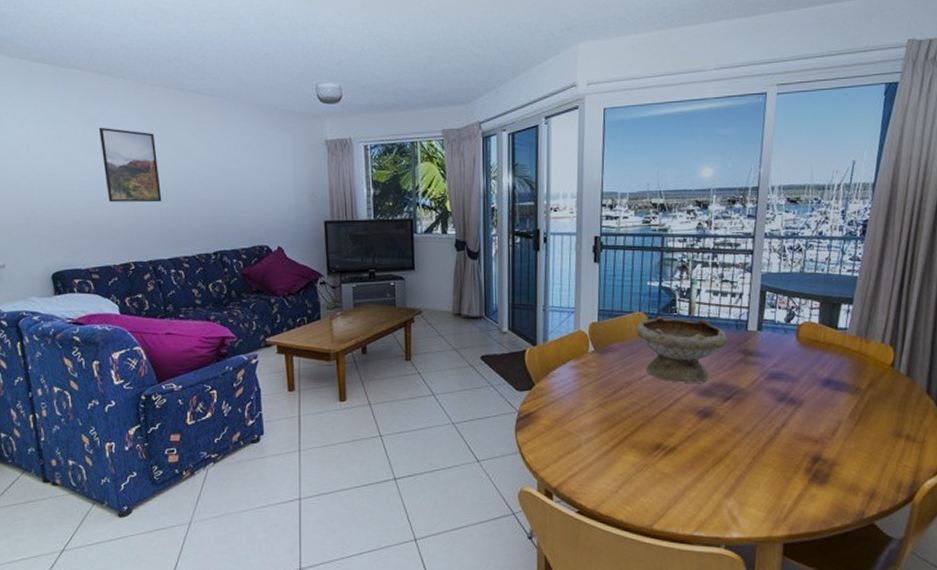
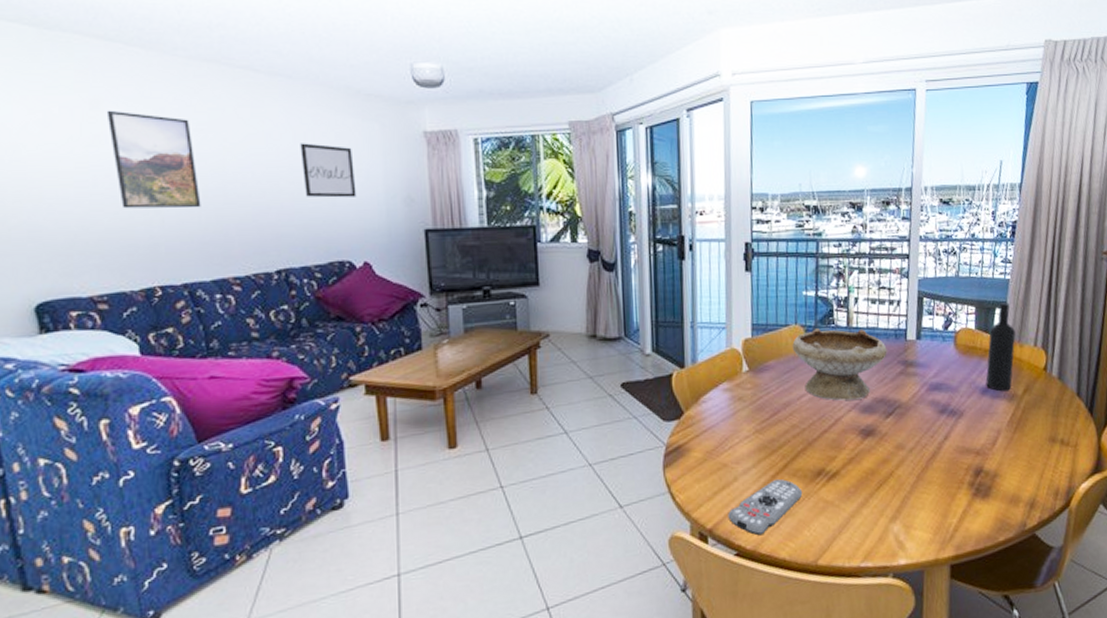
wall art: none [232,151,273,195] -> present [300,143,357,198]
remote control: none [571,450,641,498] -> present [728,479,803,536]
wine bottle: none [828,299,862,385] -> present [985,302,1016,392]

